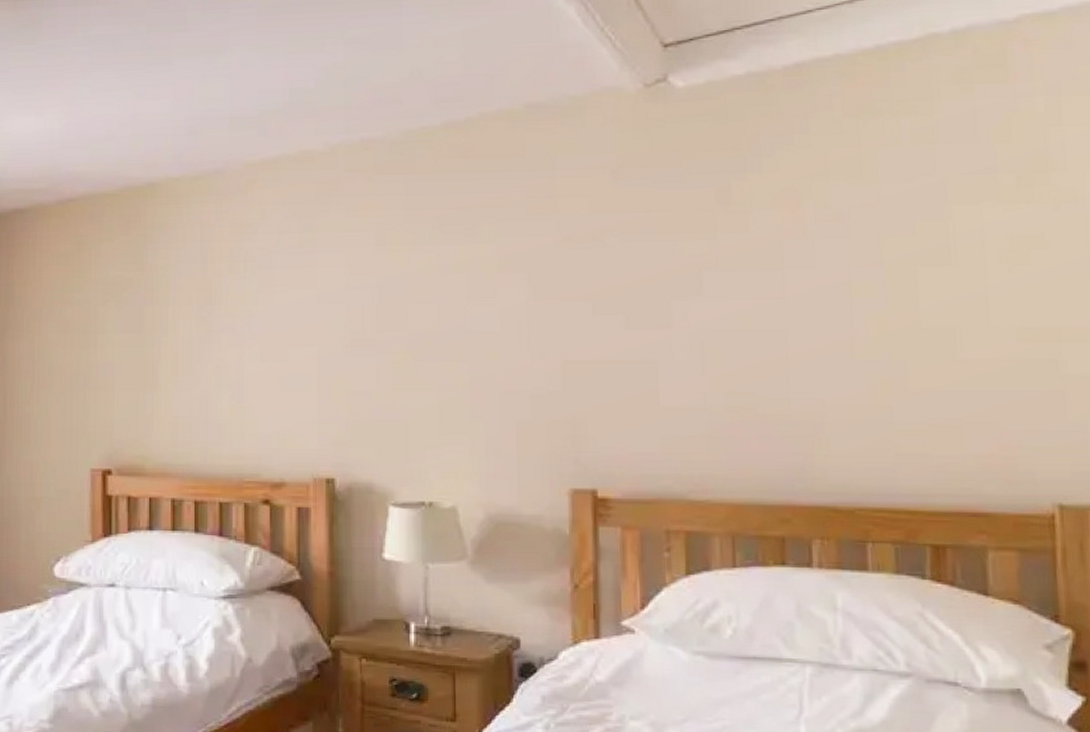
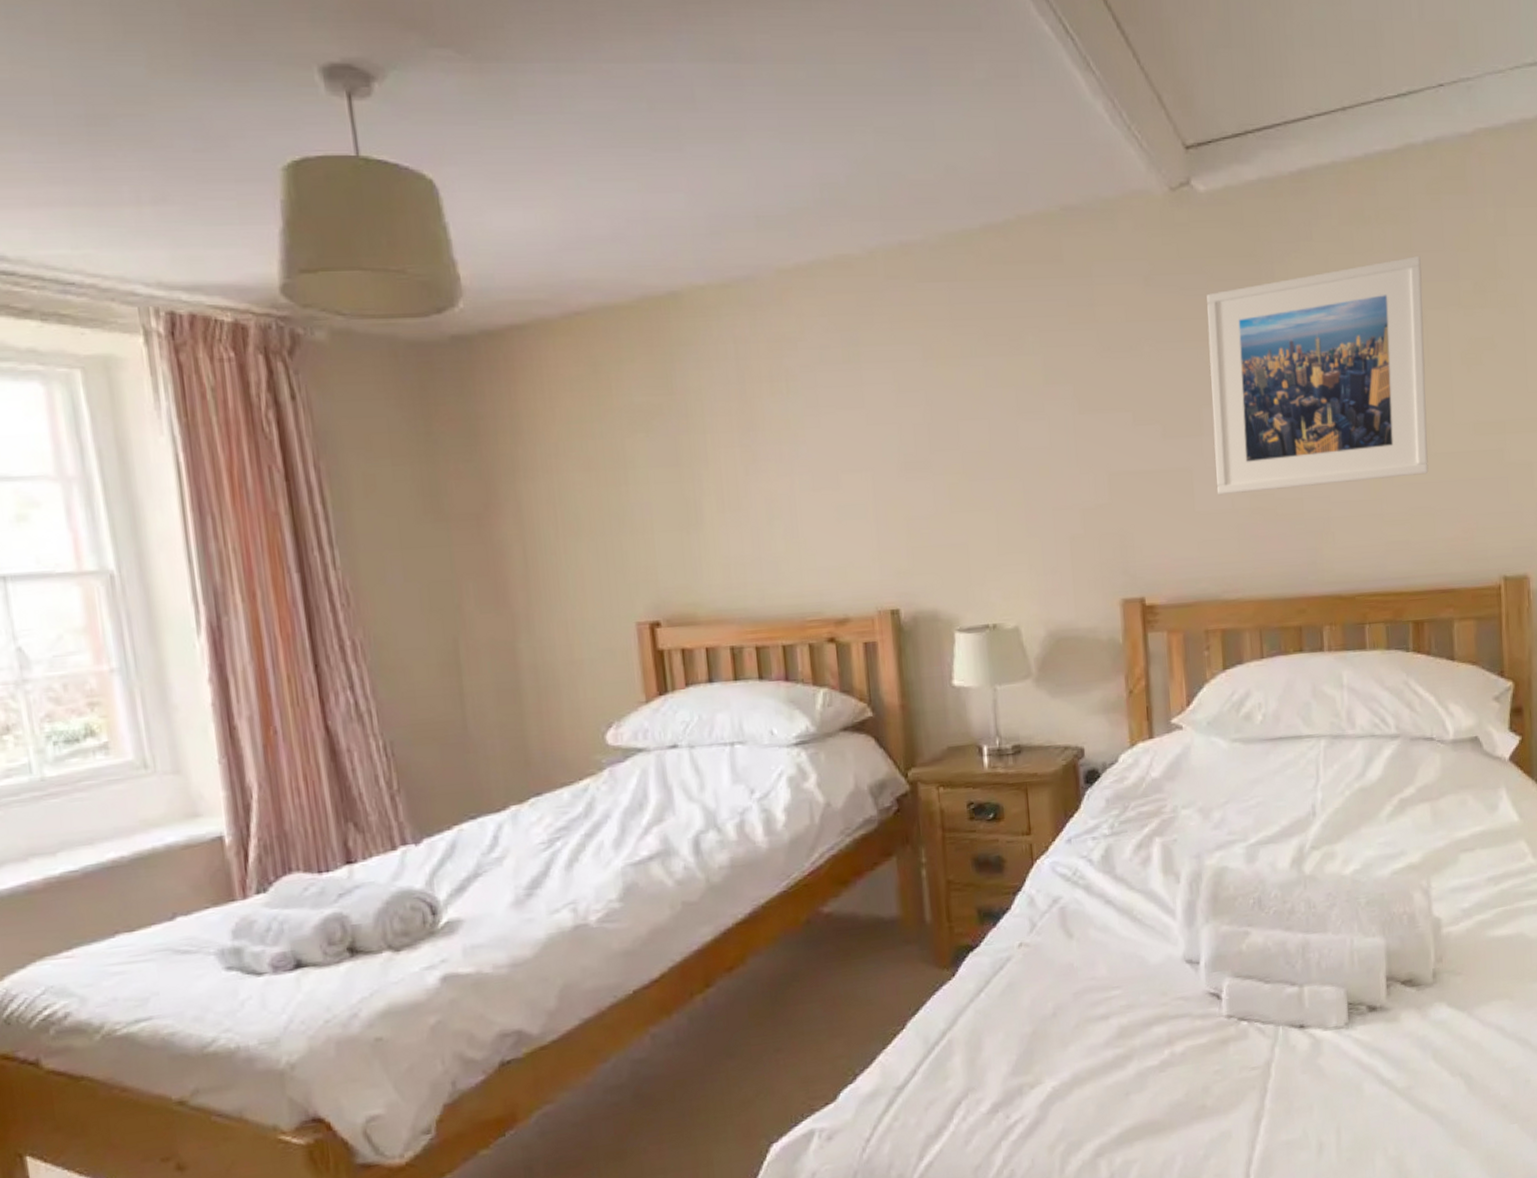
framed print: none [681,148,955,390] -> present [1207,256,1429,496]

